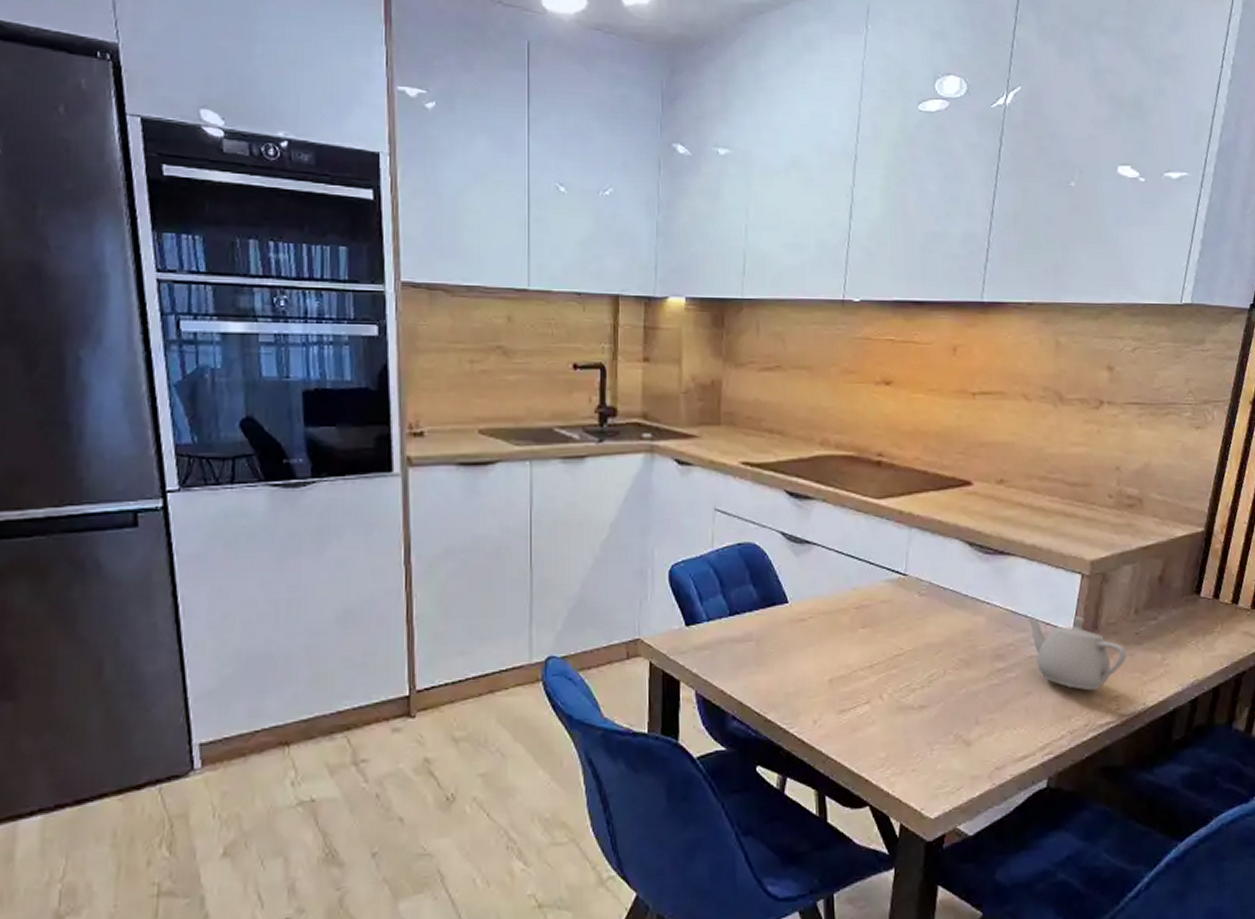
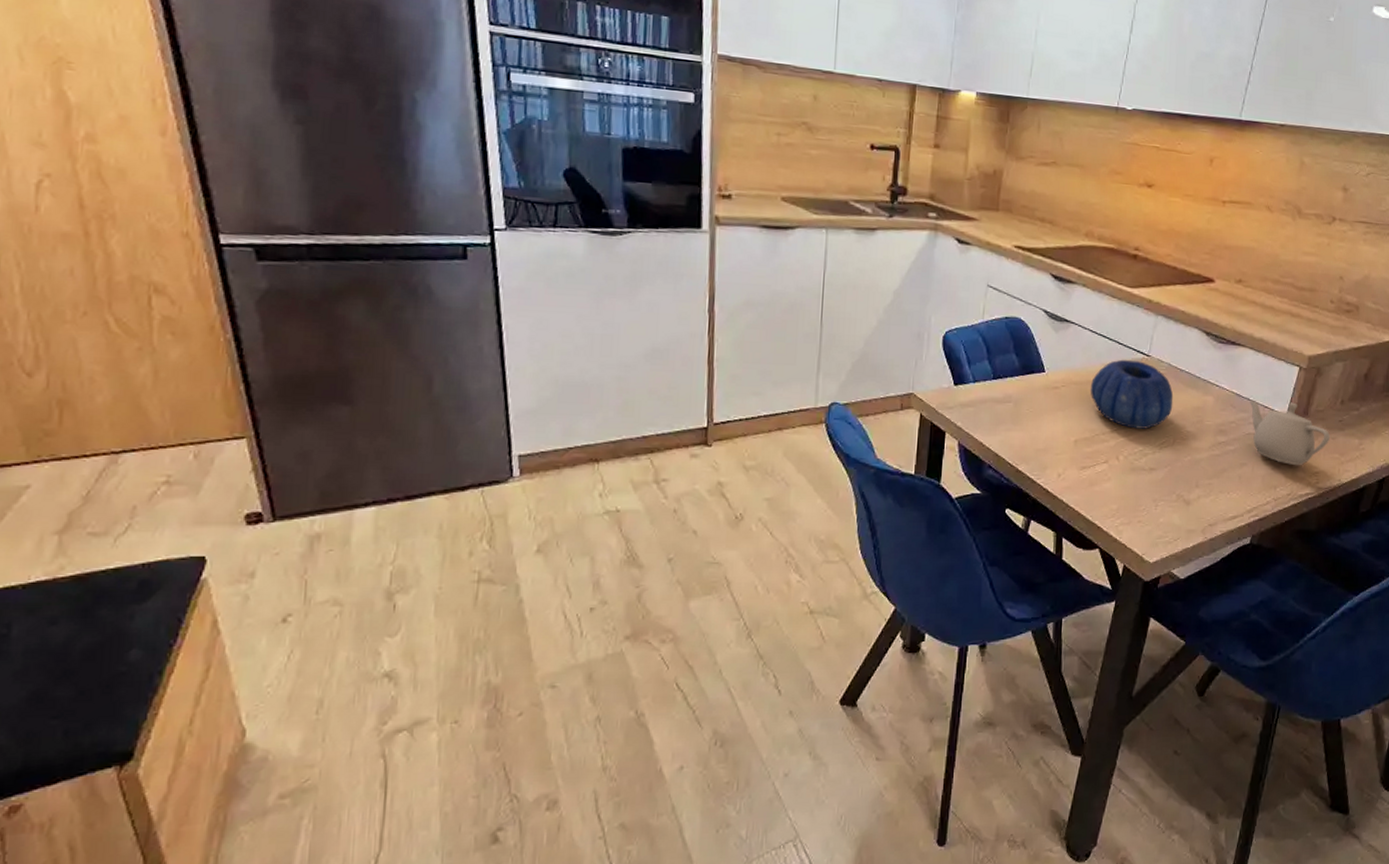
decorative bowl: none [841,581,940,661] -> present [1090,359,1174,429]

